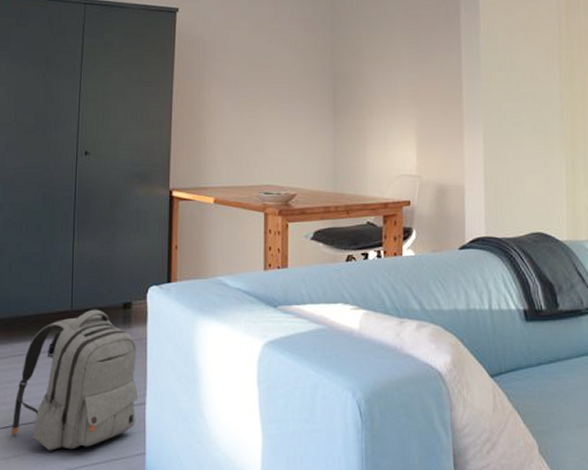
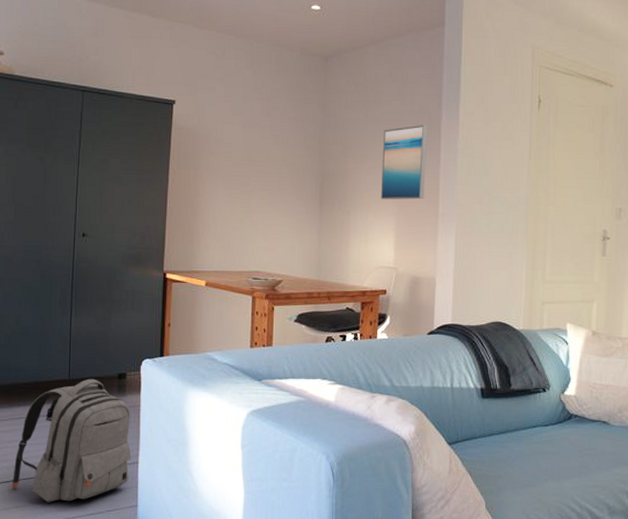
wall art: none [398,19,447,102] -> present [380,124,428,200]

